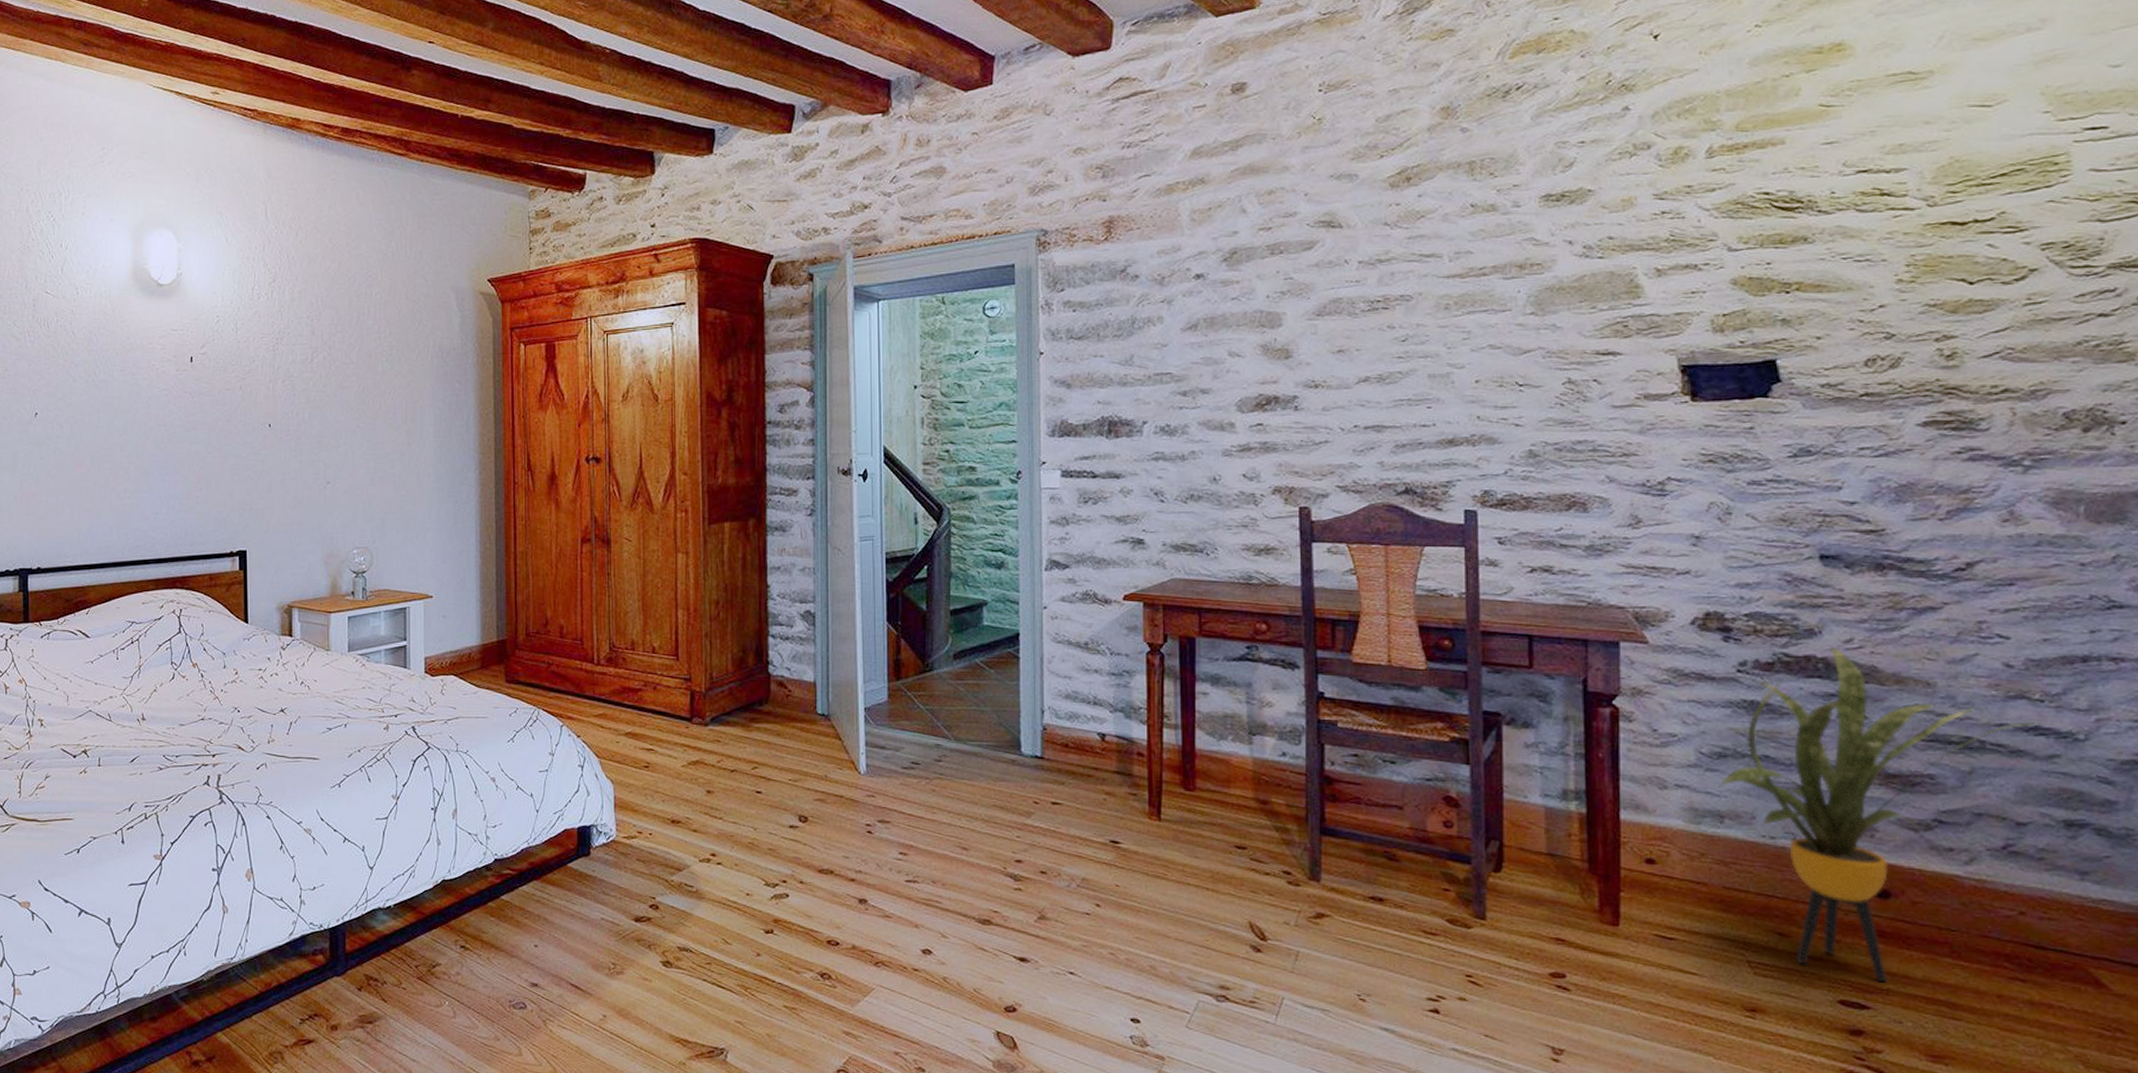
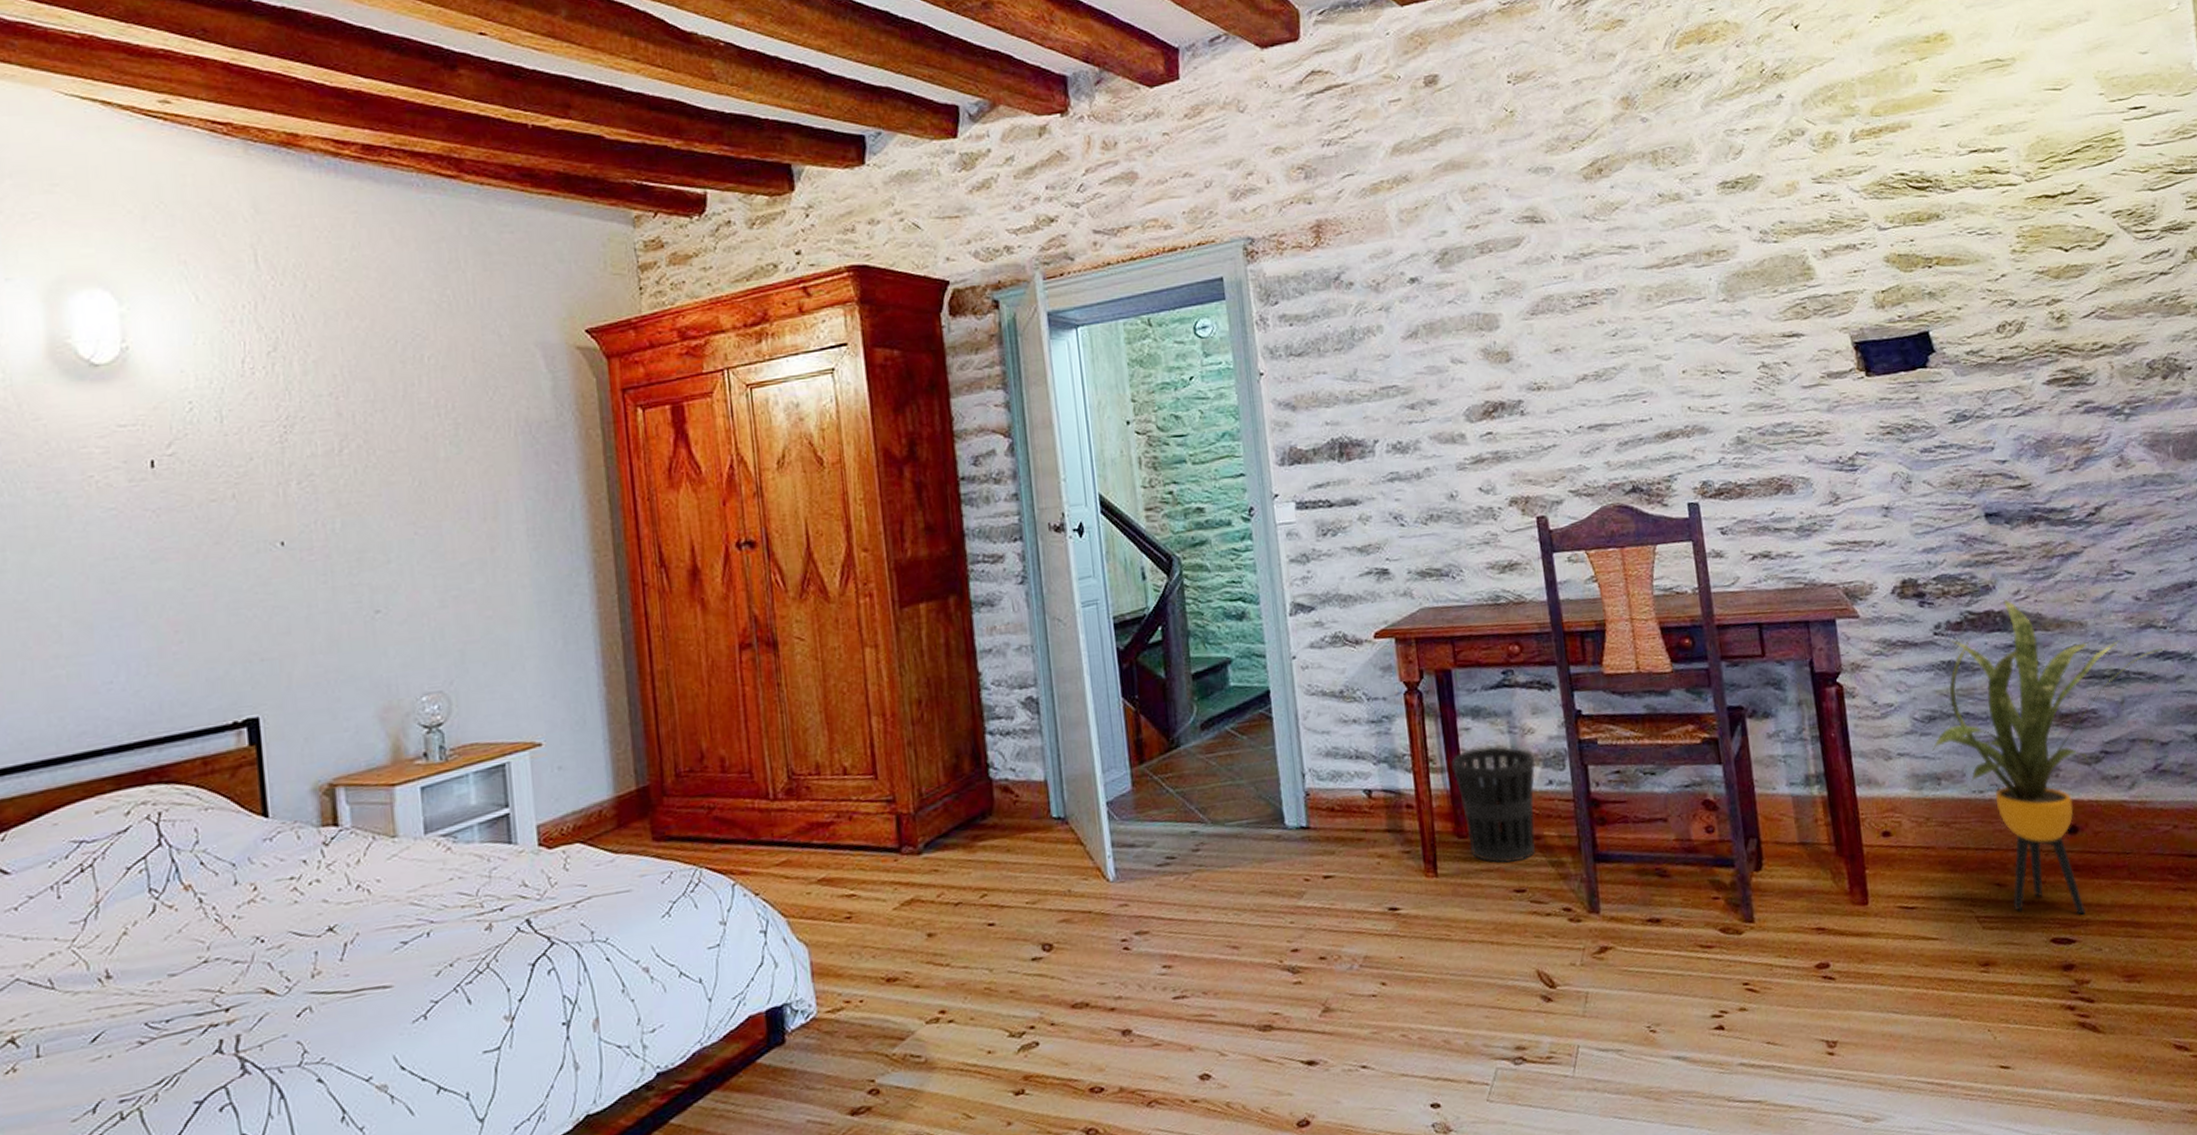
wastebasket: none [1186,712,1269,821] -> present [1451,746,1535,864]

